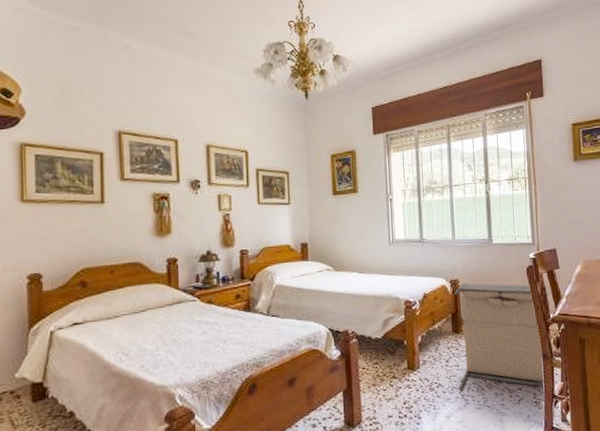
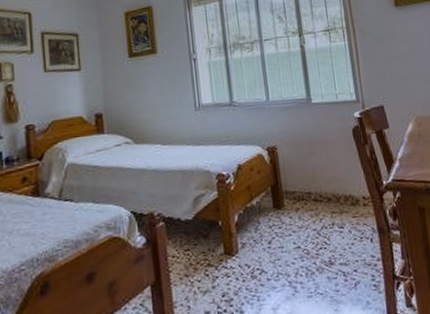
laundry hamper: present [454,283,550,390] -> none [272,147,384,276]

